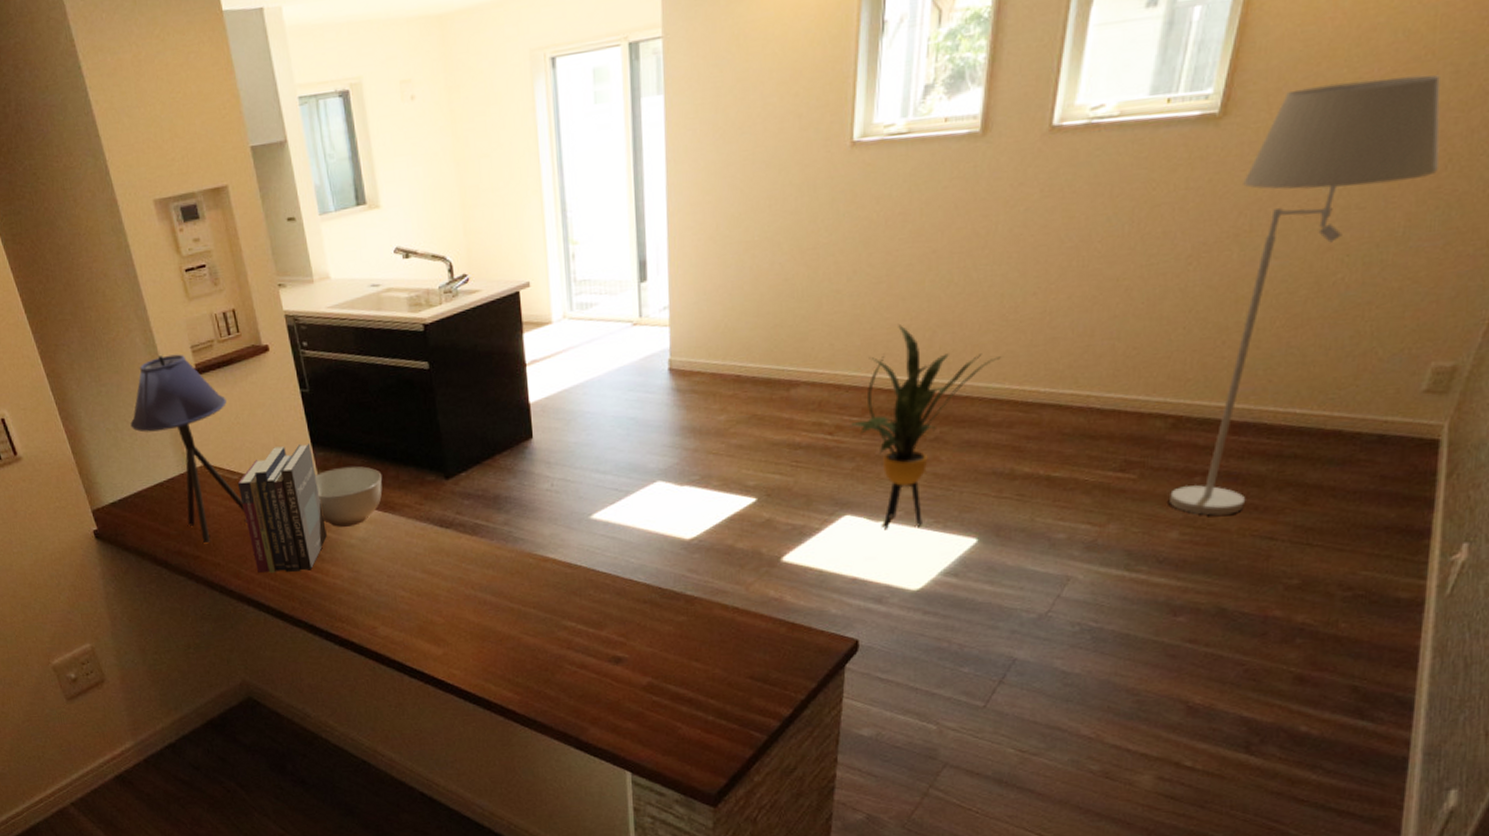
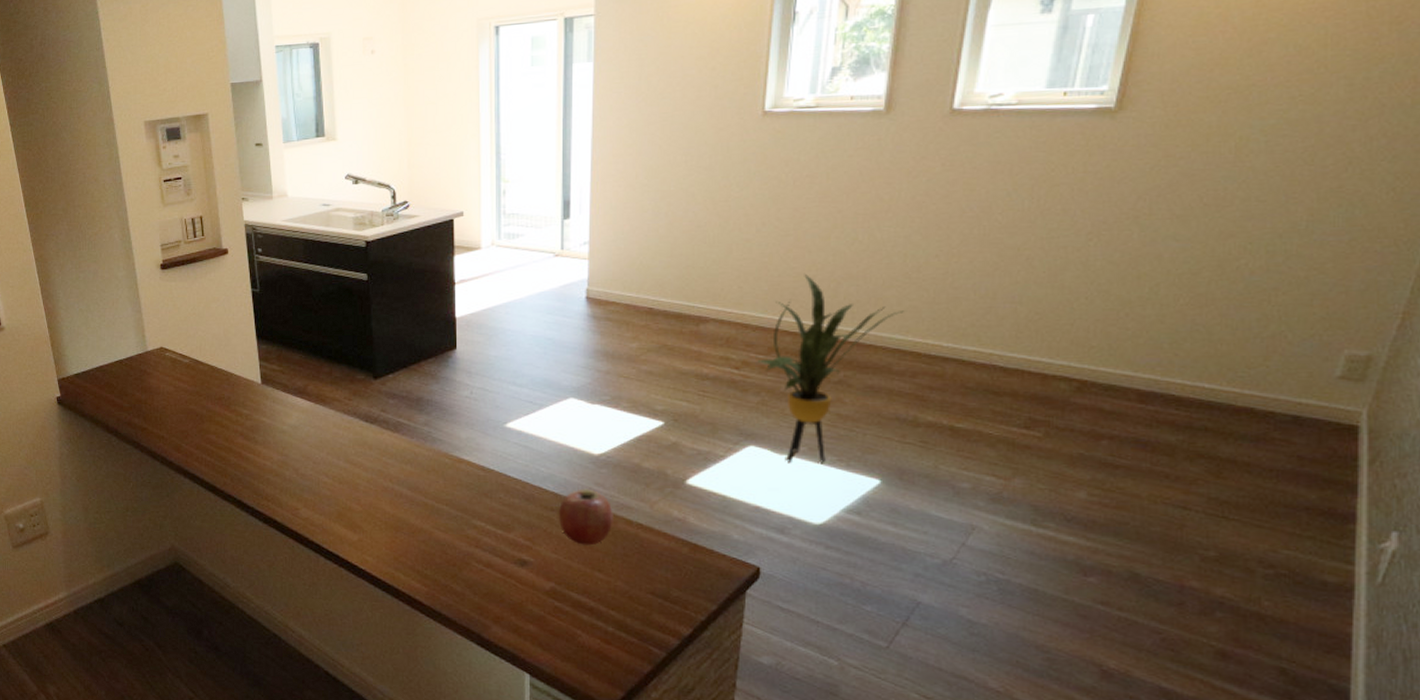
table lamp: present [130,354,247,544] -> none [101,250,192,418]
books: present [237,443,327,573] -> none [187,336,262,450]
bowl: present [315,466,383,527] -> none [257,360,317,414]
fruit: none [652,576,709,636] -> present [559,488,613,546]
floor lamp: present [1170,75,1441,516] -> none [1076,86,1338,480]

